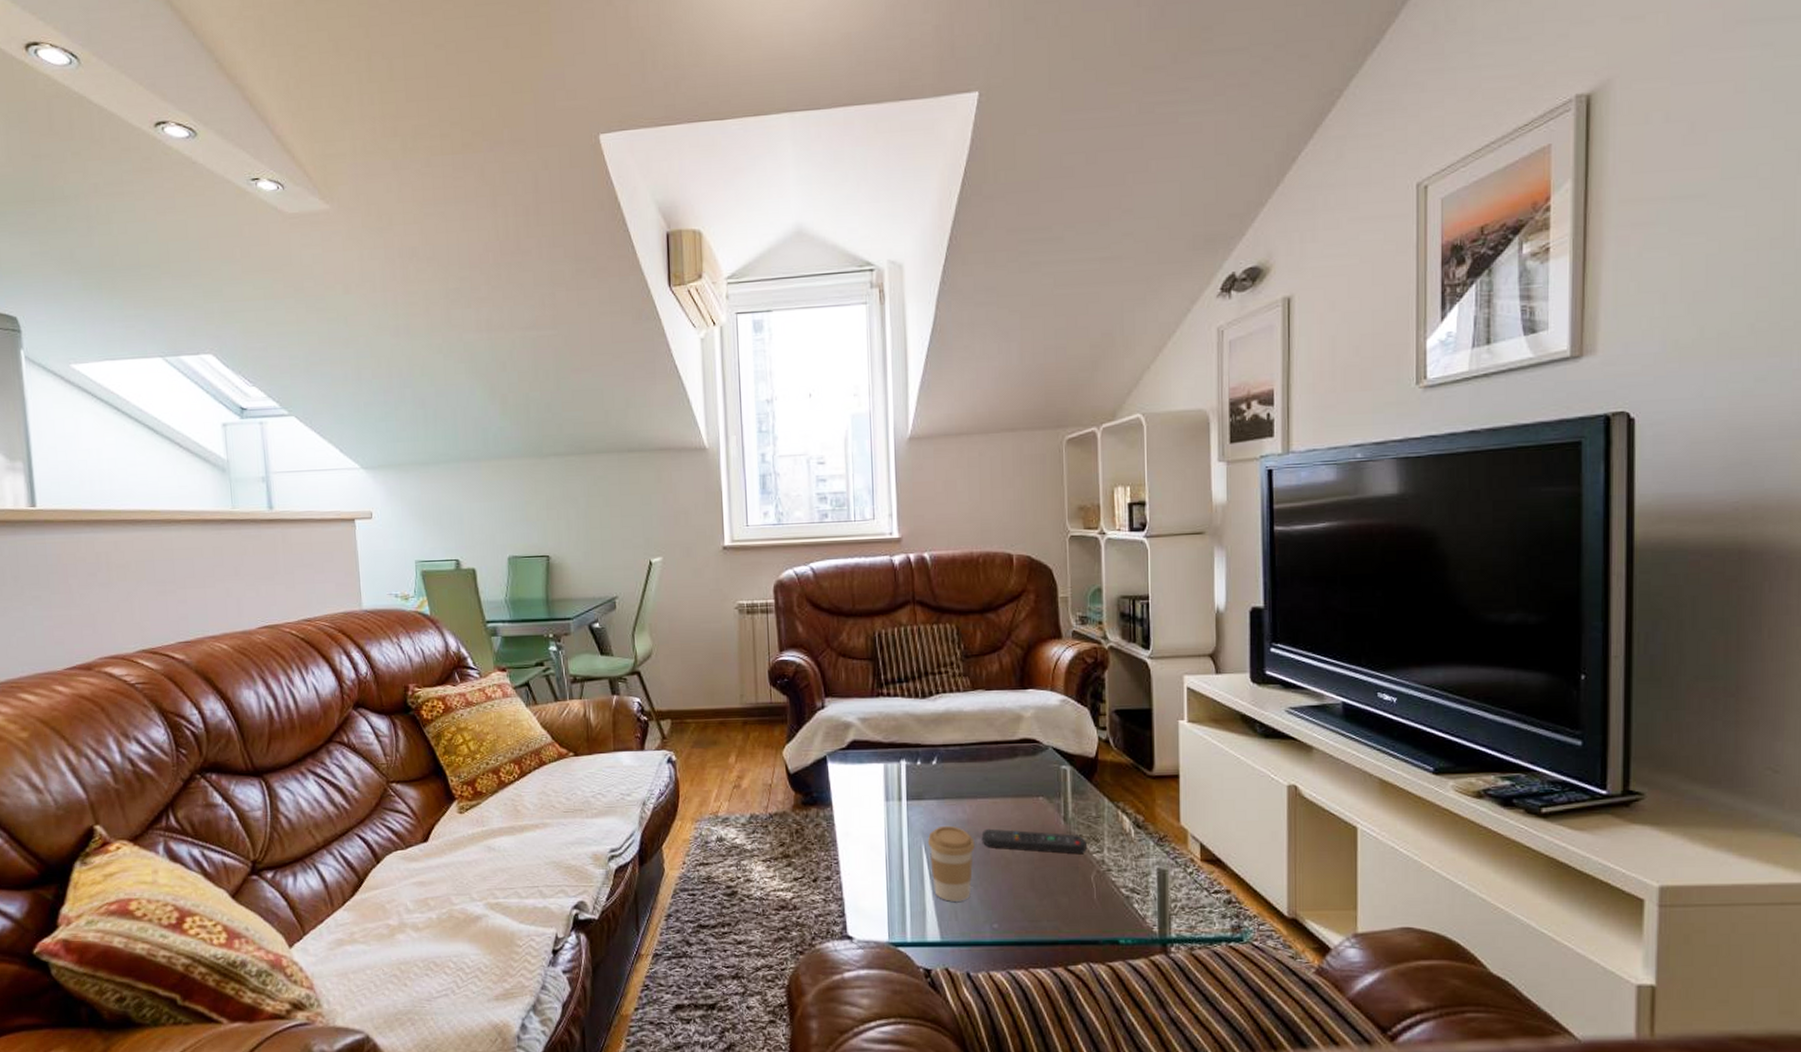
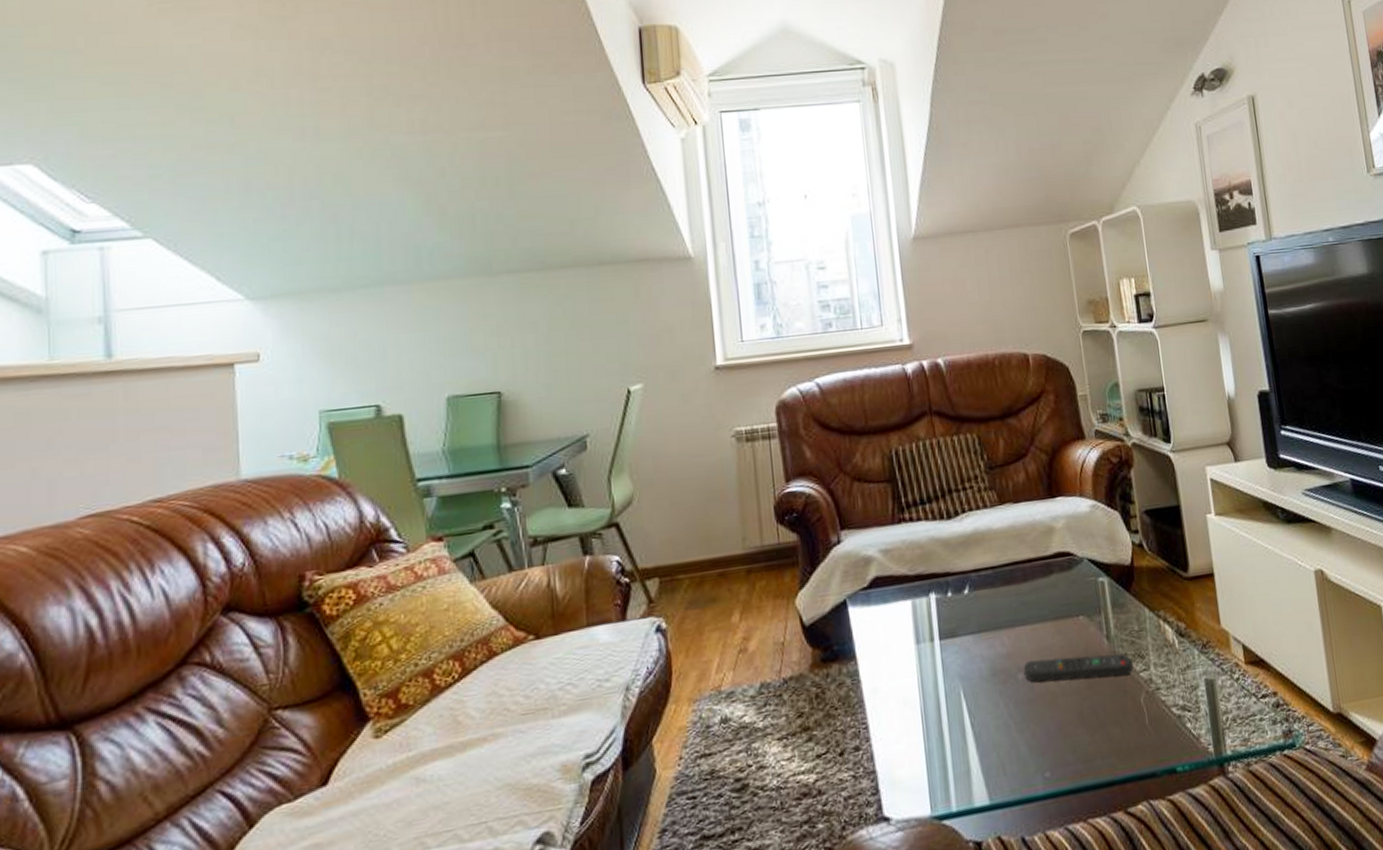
coffee cup: present [927,825,975,902] -> none [965,662,1018,754]

